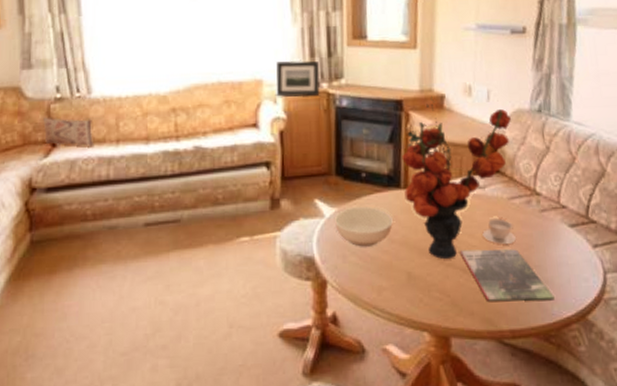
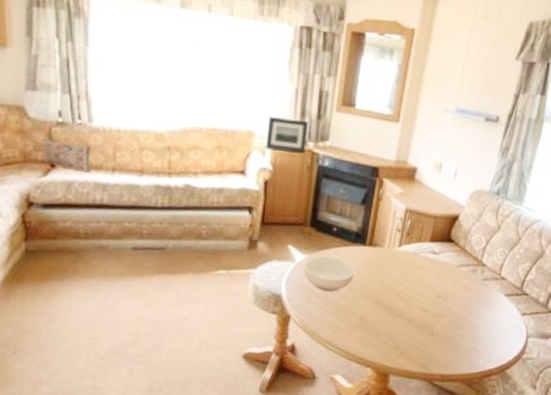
bouquet: present [402,95,511,259] -> none [368,167,472,310]
magazine: present [459,249,555,302] -> none [408,304,482,355]
teacup: present [482,219,516,244] -> none [430,281,459,304]

